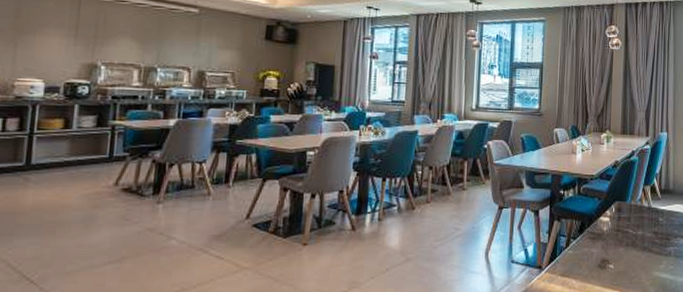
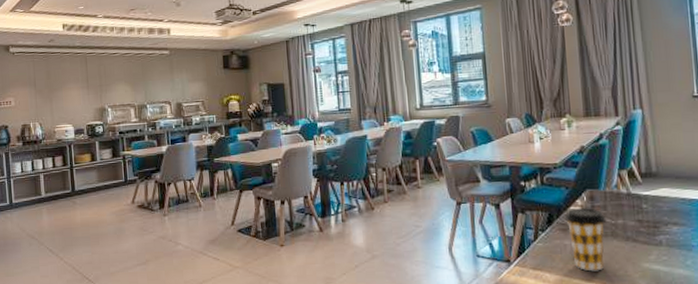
coffee cup: none [594,217,629,279] -> present [564,207,607,272]

